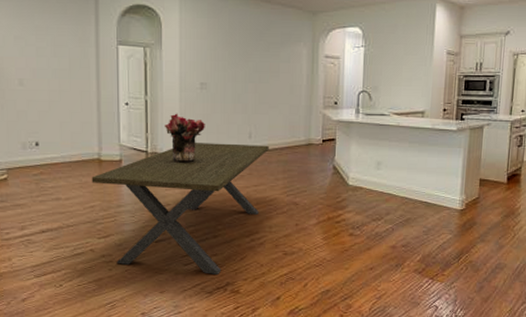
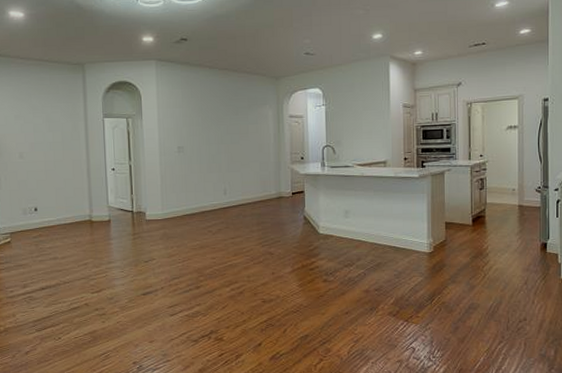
dining table: present [91,143,269,274] -> none [84,200,243,323]
bouquet: present [164,113,205,163] -> none [147,175,184,220]

